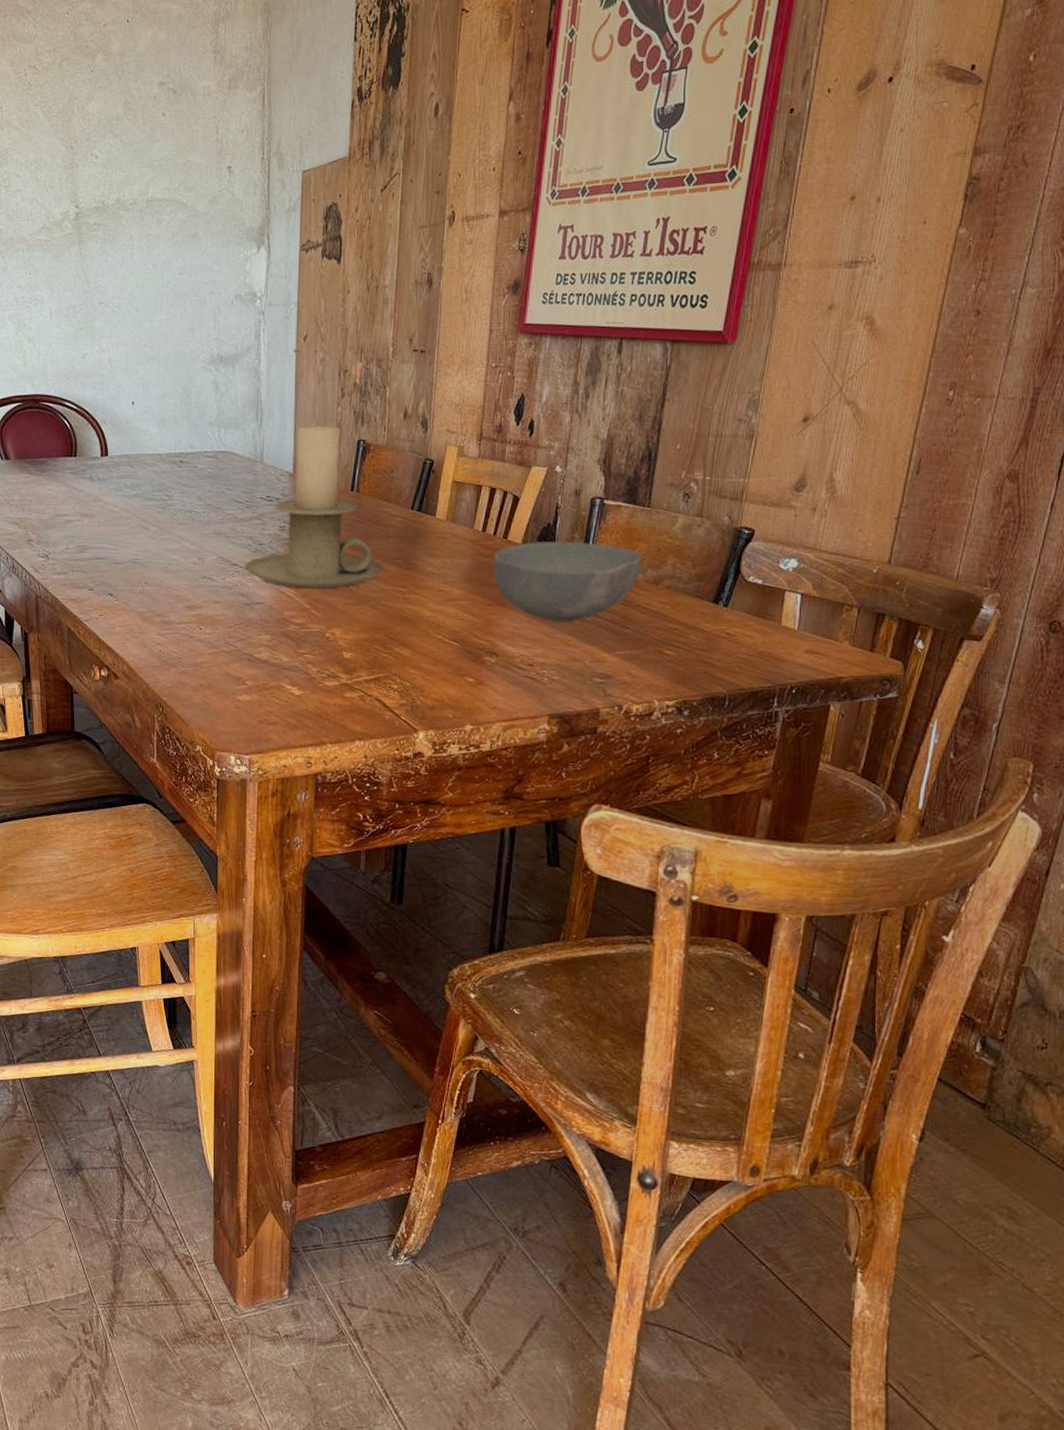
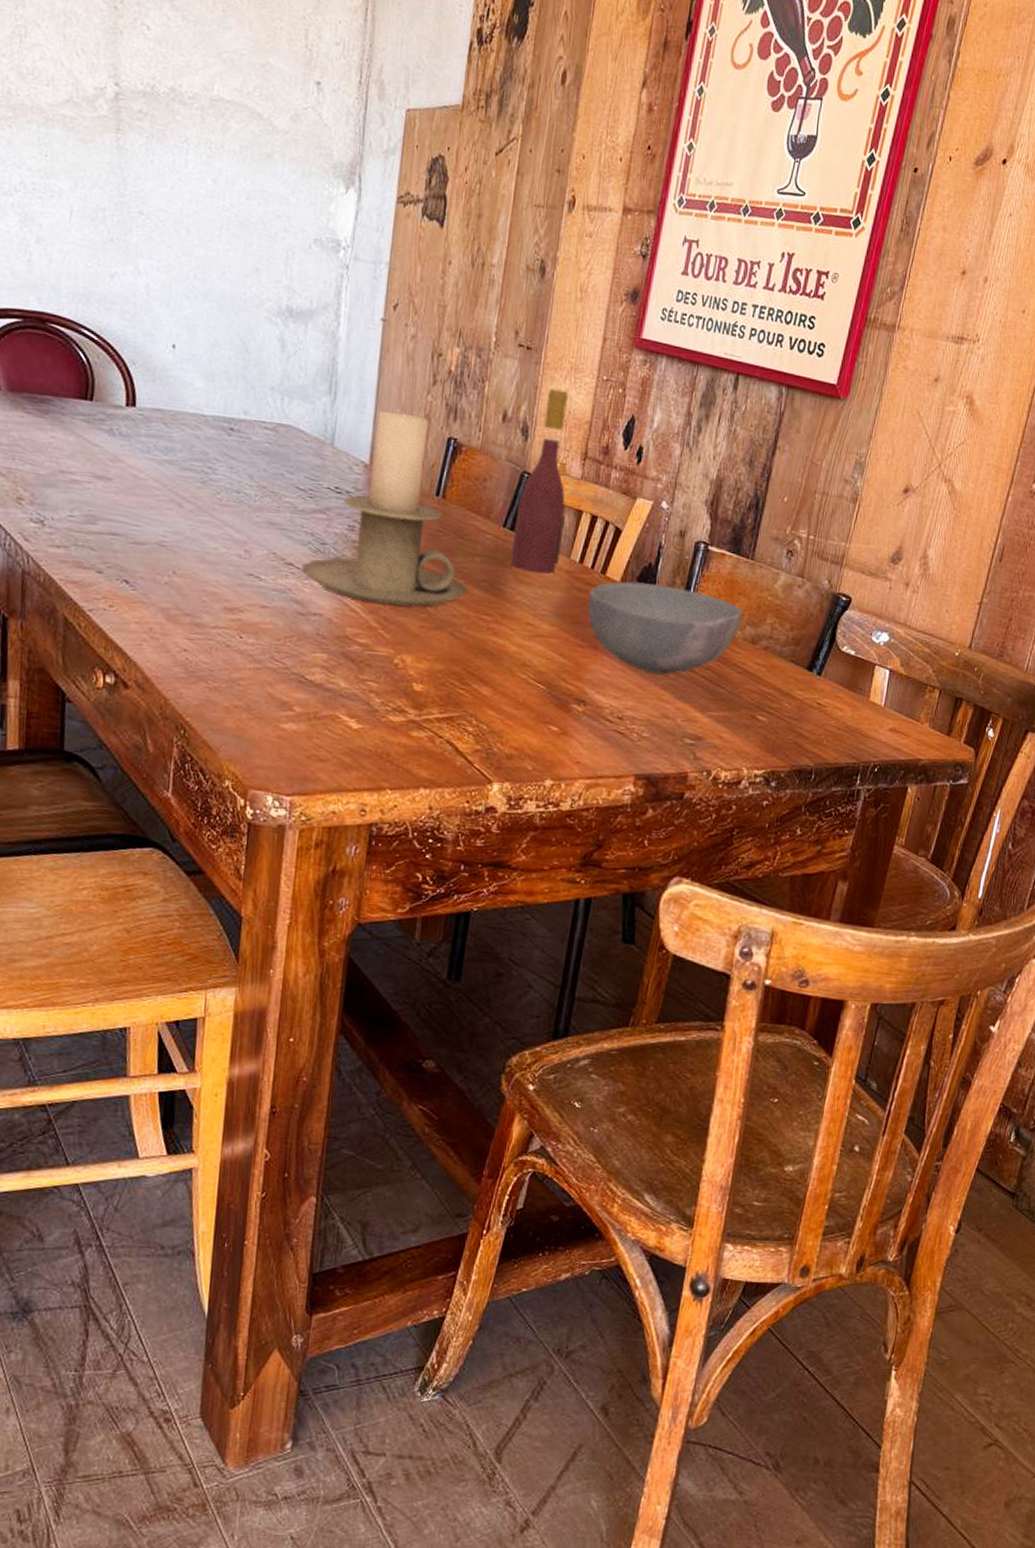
wine bottle: none [419,382,467,546] -> present [510,388,569,575]

